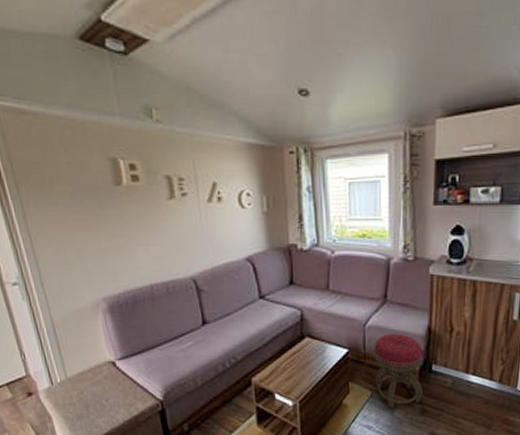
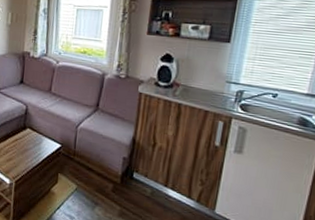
stool: present [374,333,424,409] -> none [81,137,127,205]

